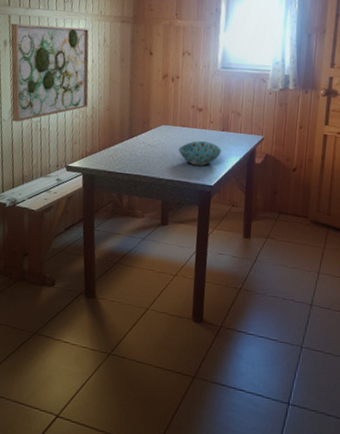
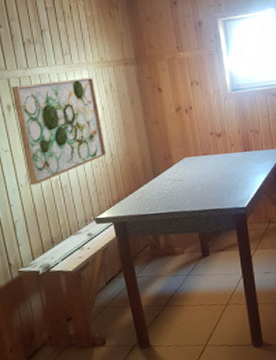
bowl: present [178,141,222,167] -> none [205,165,249,192]

